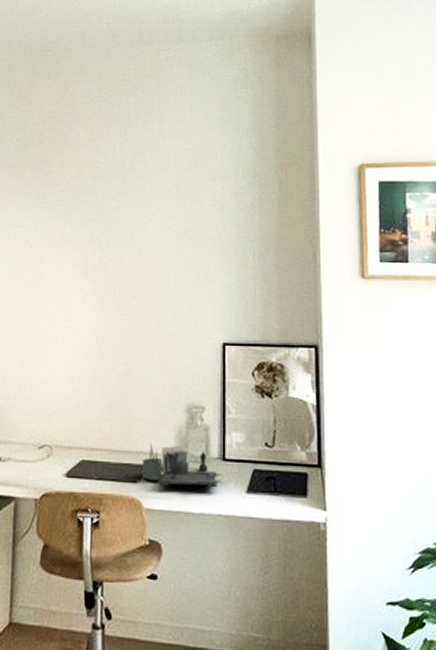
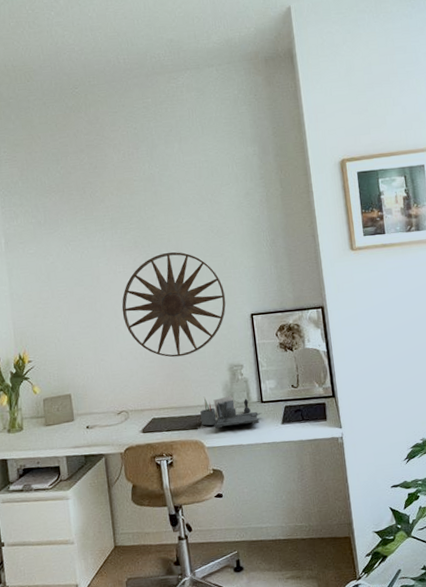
wall art: none [63,253,194,386] -> present [121,252,226,358]

